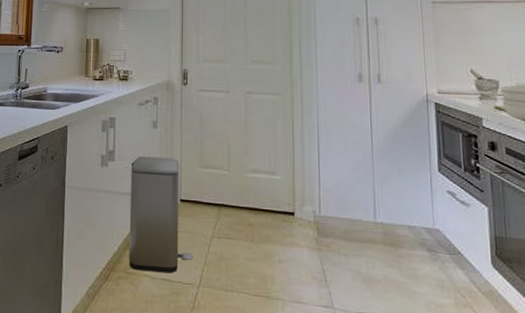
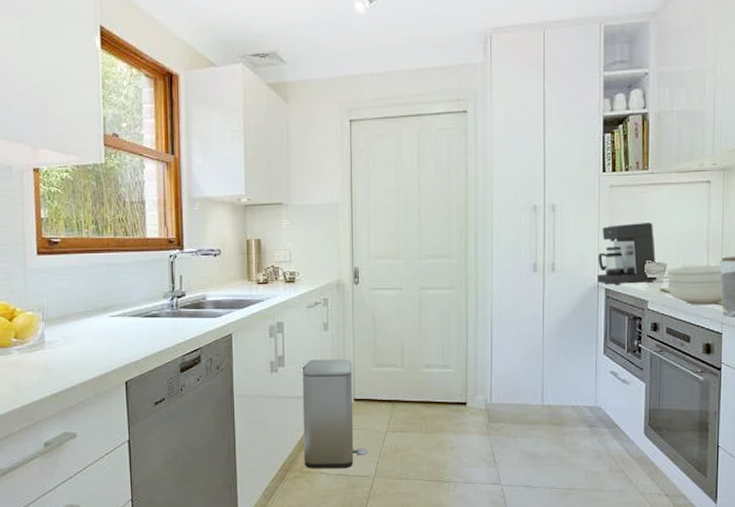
coffee maker: none [424,39,491,100] -> present [596,223,658,285]

